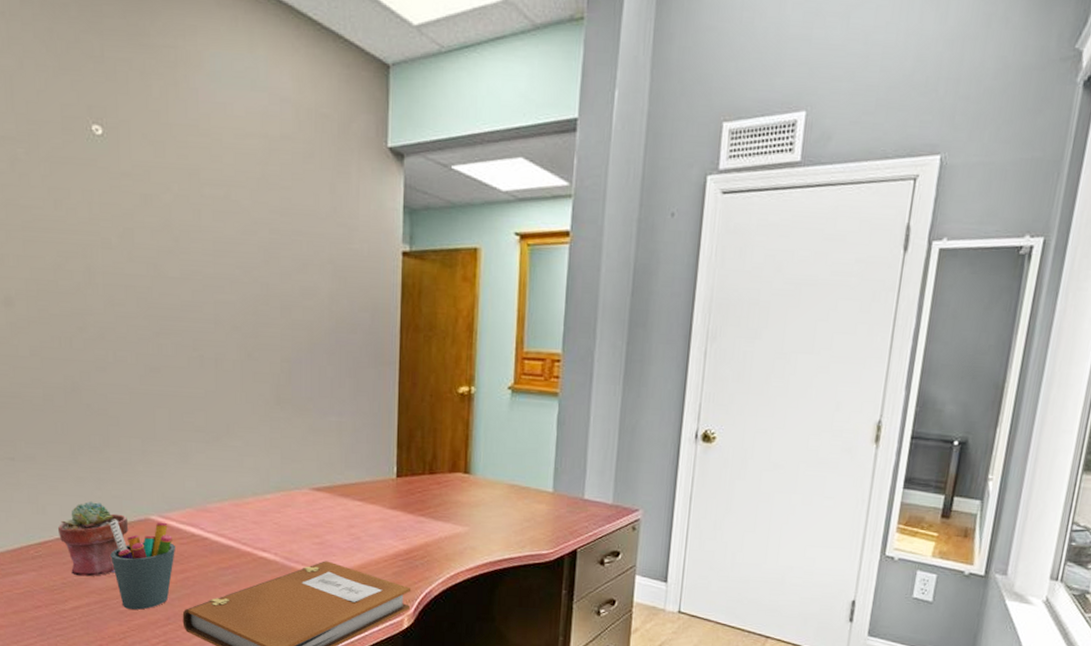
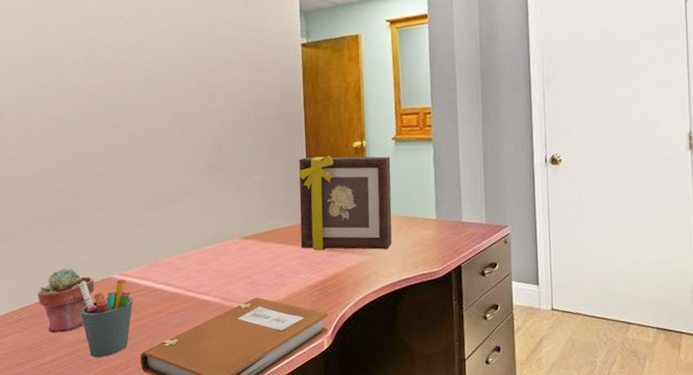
picture frame: none [384,399,504,521] -> present [298,155,392,250]

